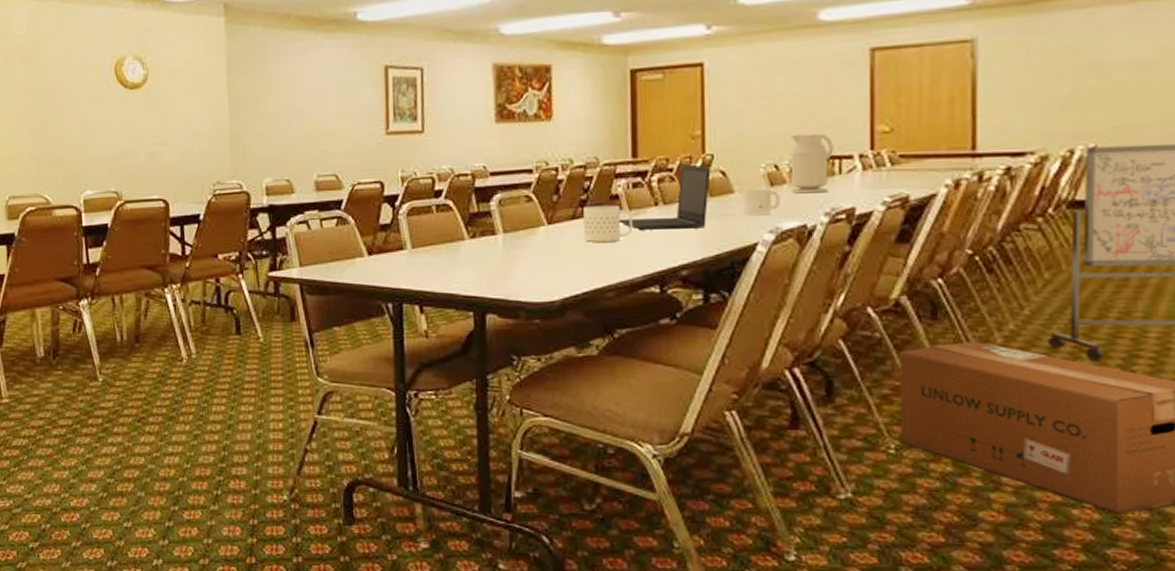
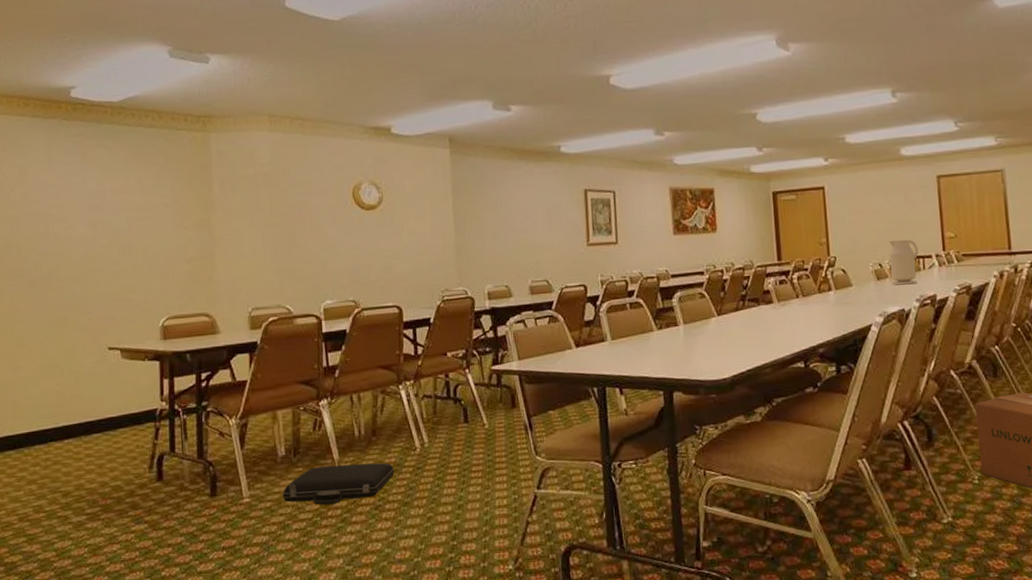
briefcase: none [42,370,159,412] -> present [283,463,395,505]
mug: present [583,204,634,242] -> none [744,298,782,329]
laptop: present [618,164,711,230] -> none [770,265,835,318]
mug: present [741,188,780,216] -> none [857,282,885,304]

